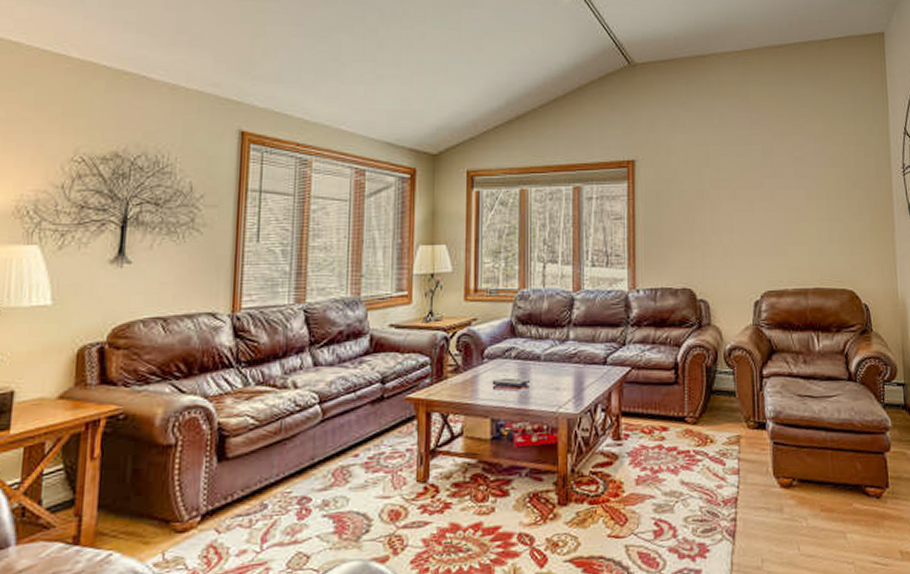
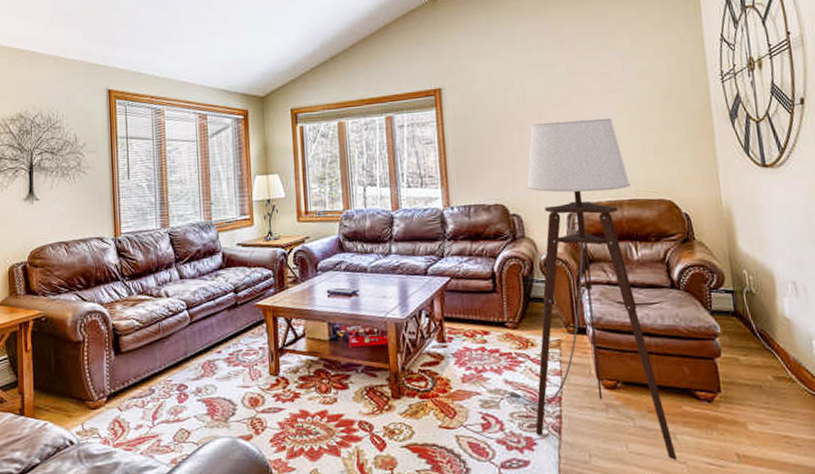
floor lamp: none [682,203,846,561] -> present [506,118,678,460]

